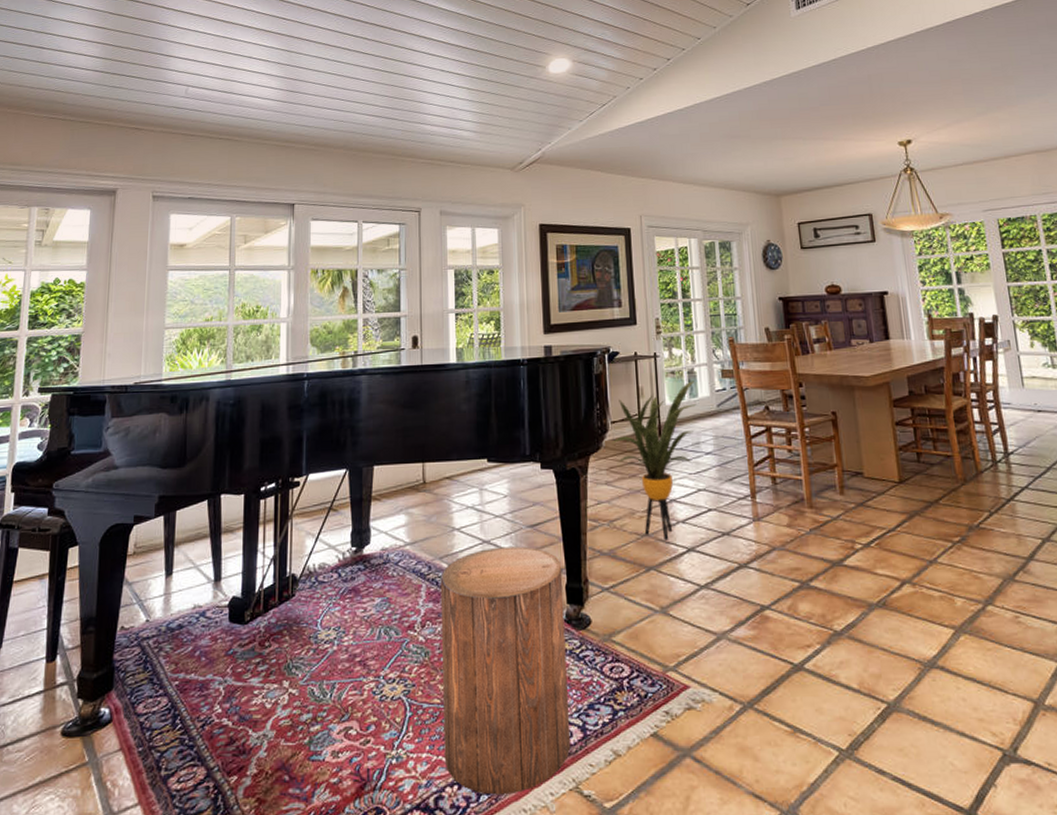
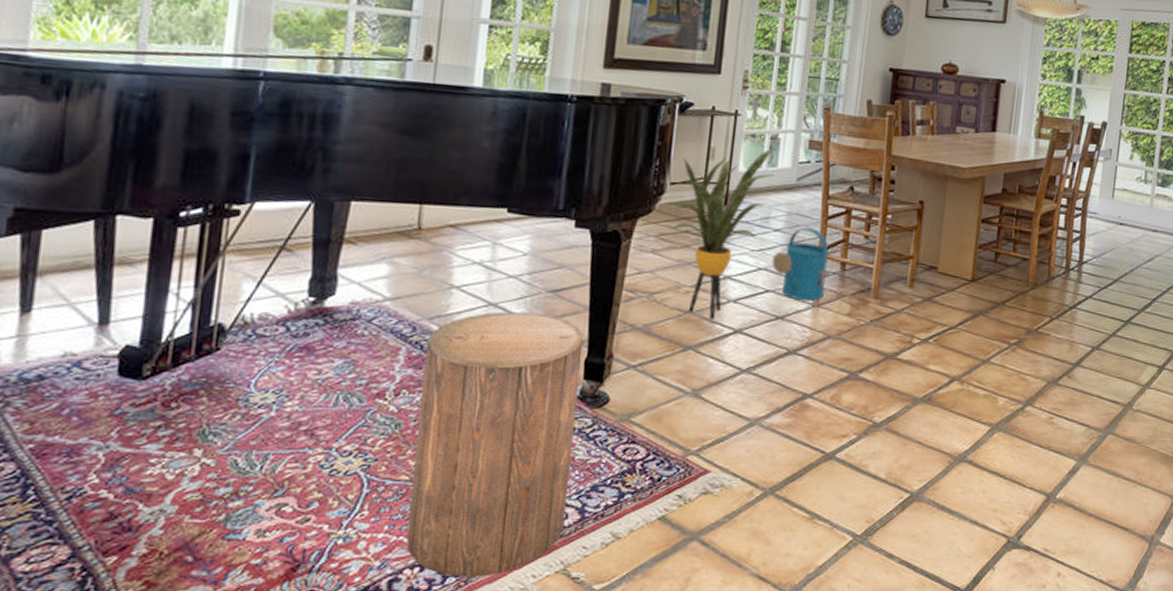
watering can: none [709,447,761,516] -> present [772,227,829,301]

